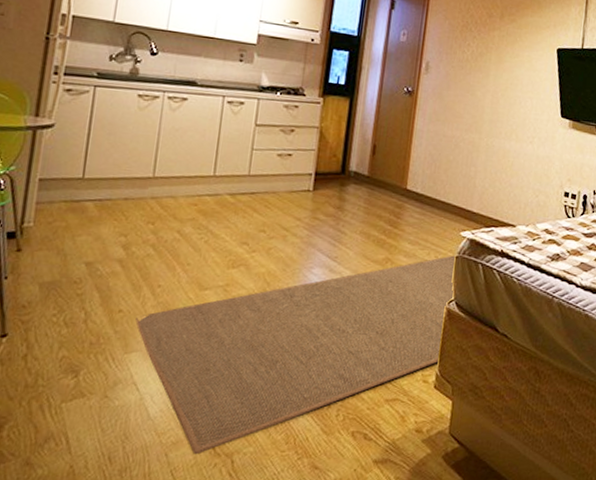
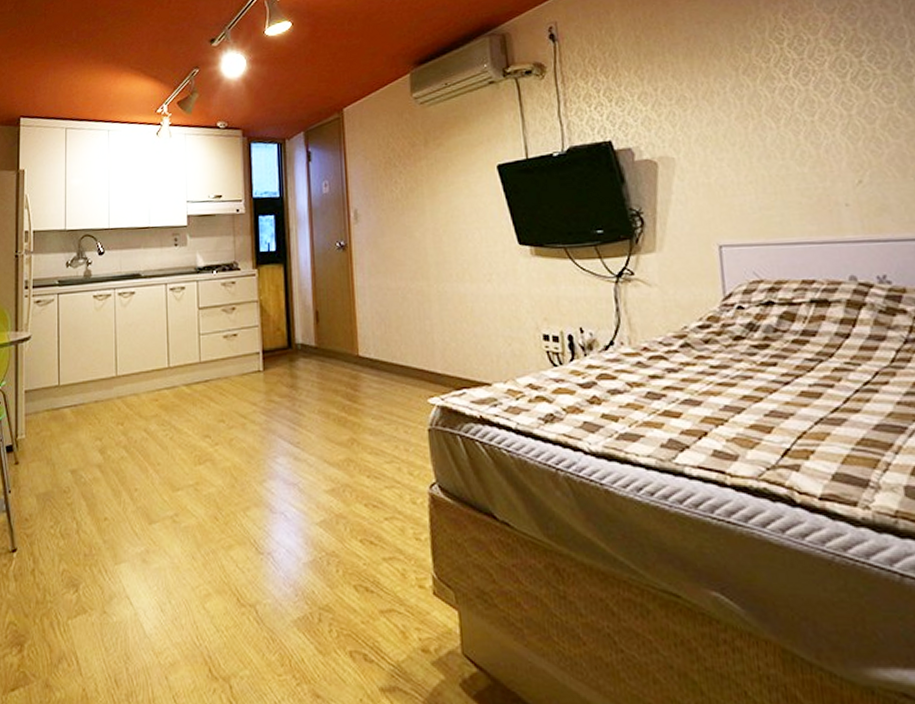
rug: present [135,255,457,455] -> none [120,428,433,678]

